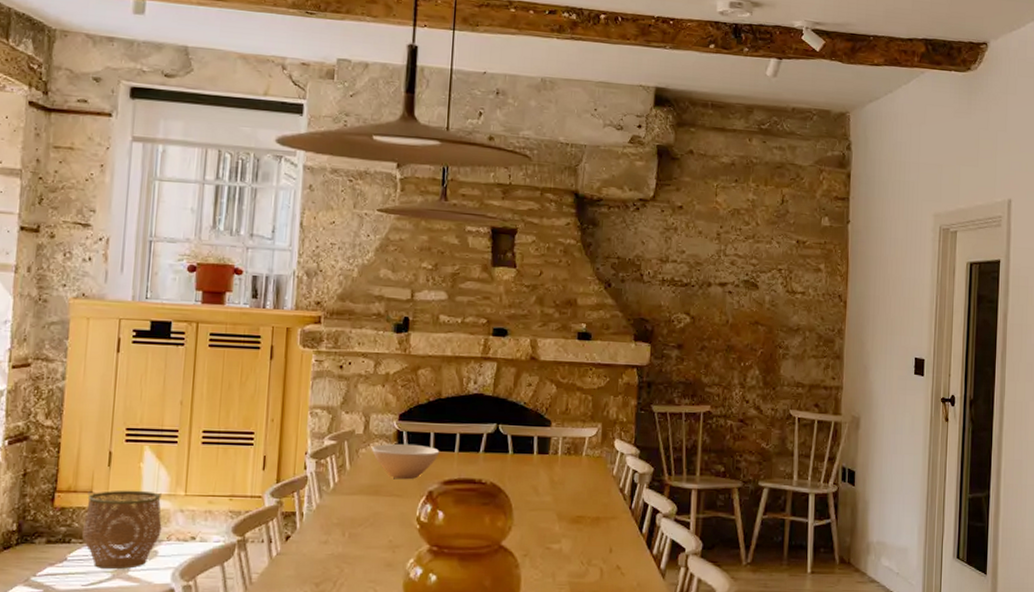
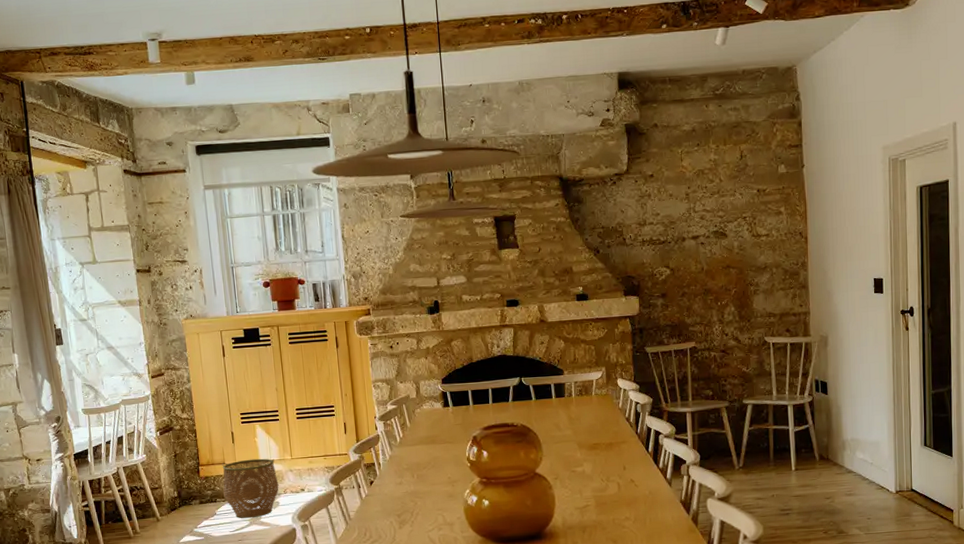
bowl: present [372,443,440,480] -> none [425,401,478,430]

